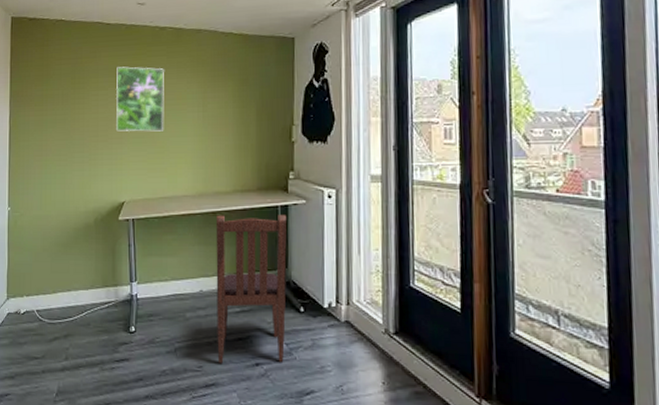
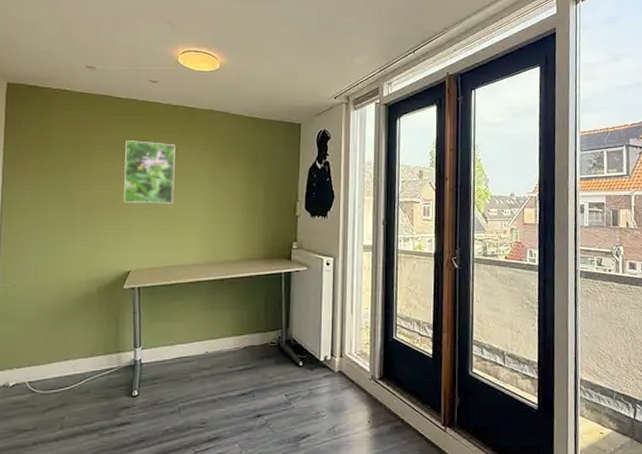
chair: present [215,215,287,364] -> none [221,281,289,419]

